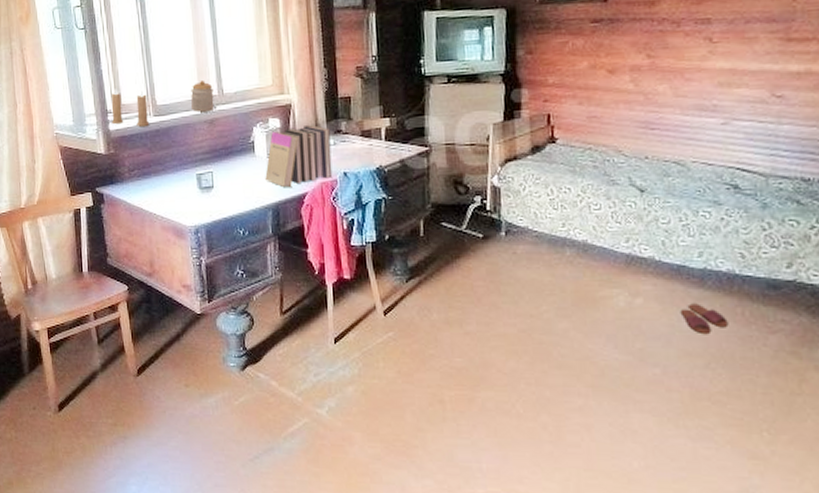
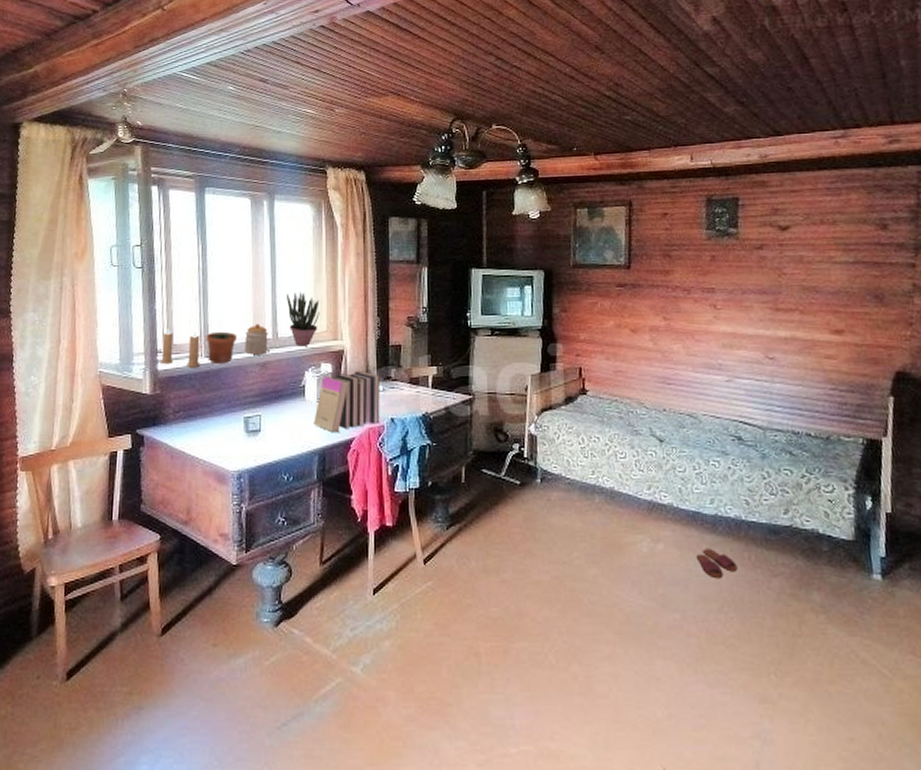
planter: none [152,89,183,123] -> present [206,331,237,365]
potted plant: none [228,45,264,103] -> present [286,291,320,348]

